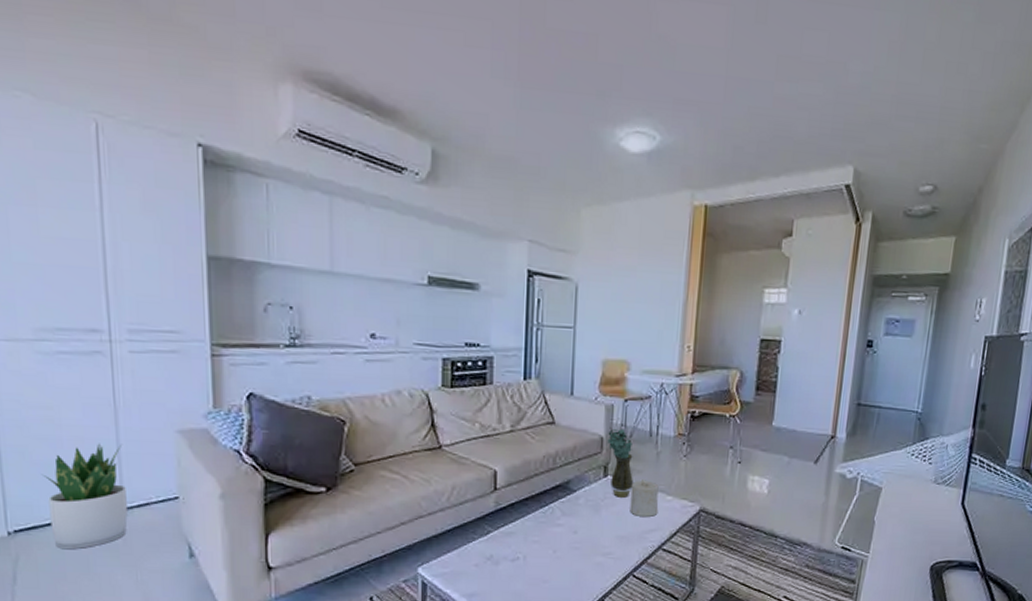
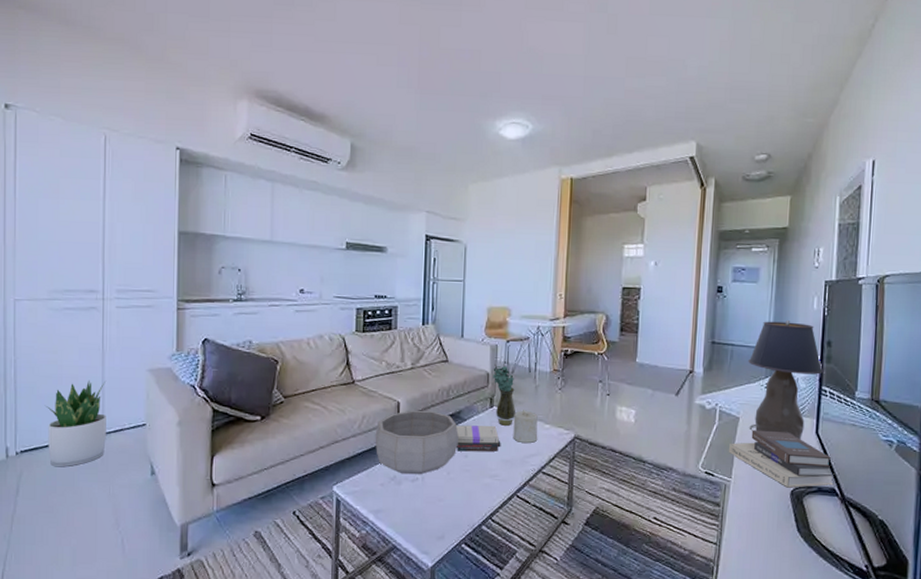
decorative bowl: none [467,481,567,554] -> present [375,411,459,475]
books: none [564,497,616,527] -> present [456,425,501,452]
books: none [867,501,977,563] -> present [728,430,835,488]
table lamp: none [892,380,976,512] -> present [748,320,824,440]

